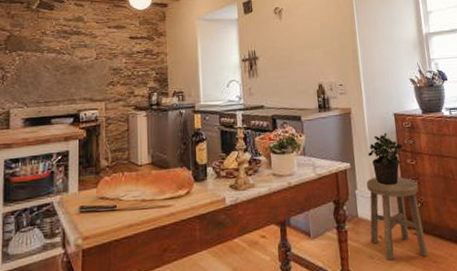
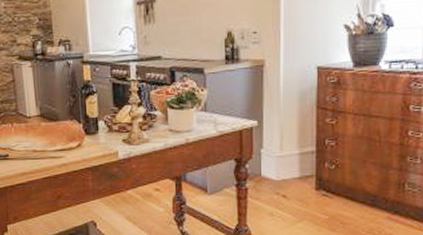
stool: present [367,177,428,260] -> none [273,136,335,219]
potted plant: present [368,133,403,186] -> none [280,89,323,146]

